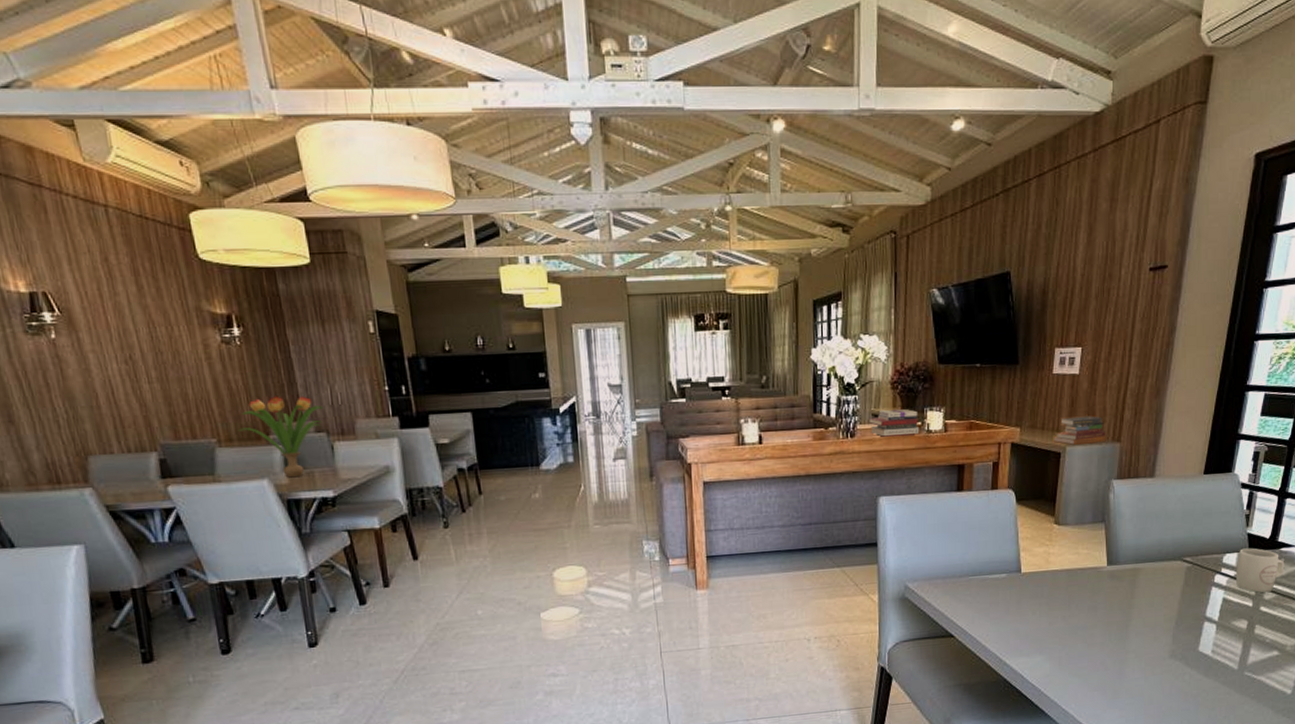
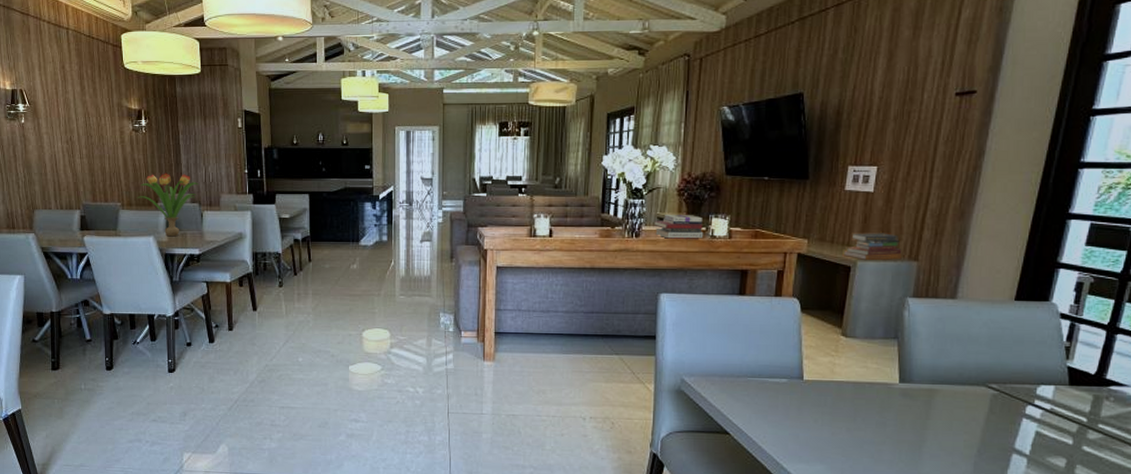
mug: present [1235,548,1285,593] -> none [1051,382,1114,431]

